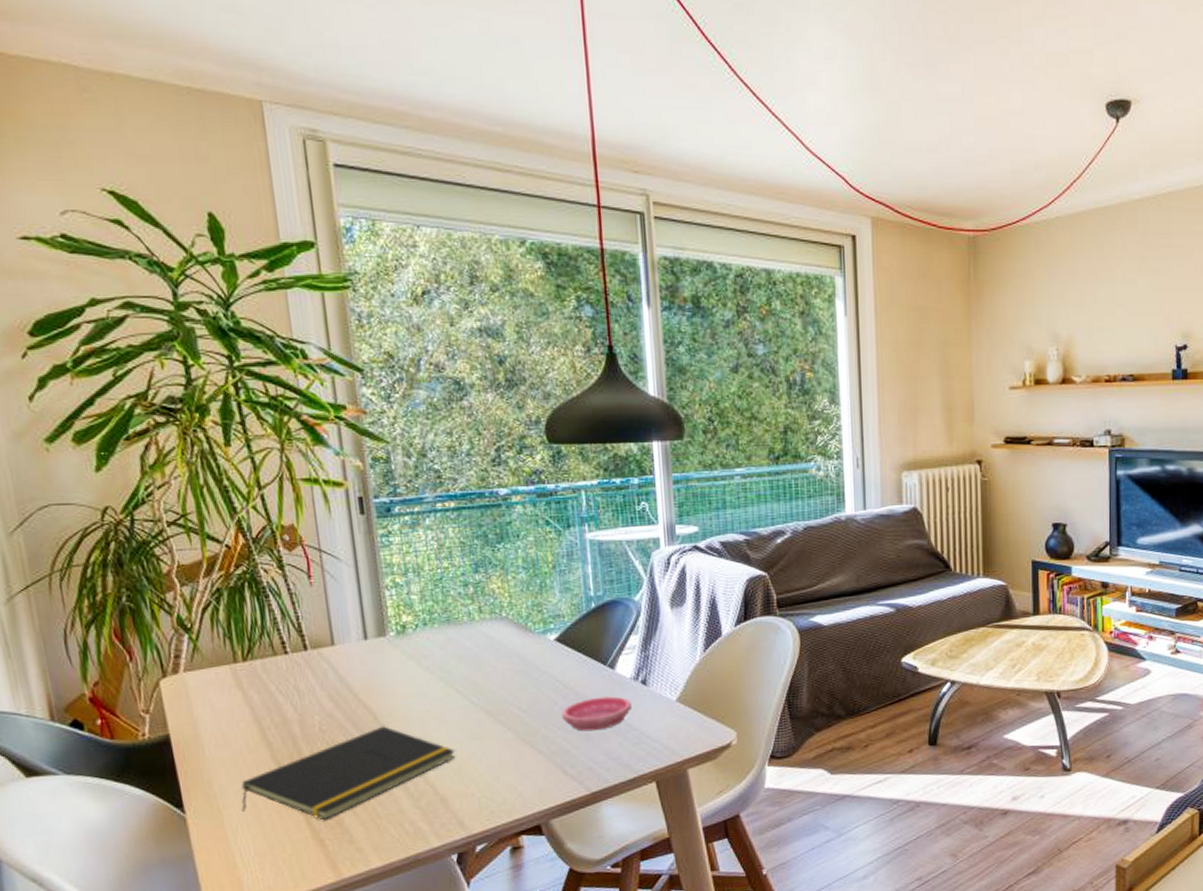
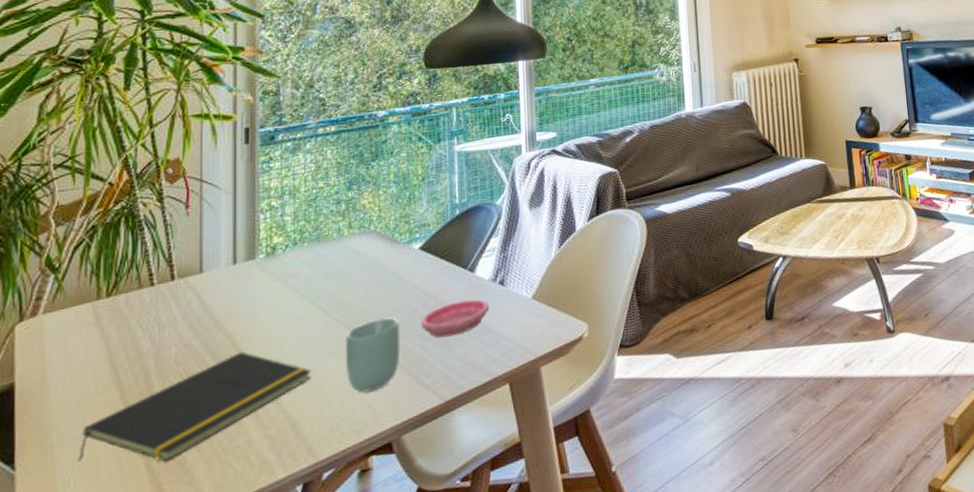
cup: none [485,706,543,777] -> present [345,317,400,393]

